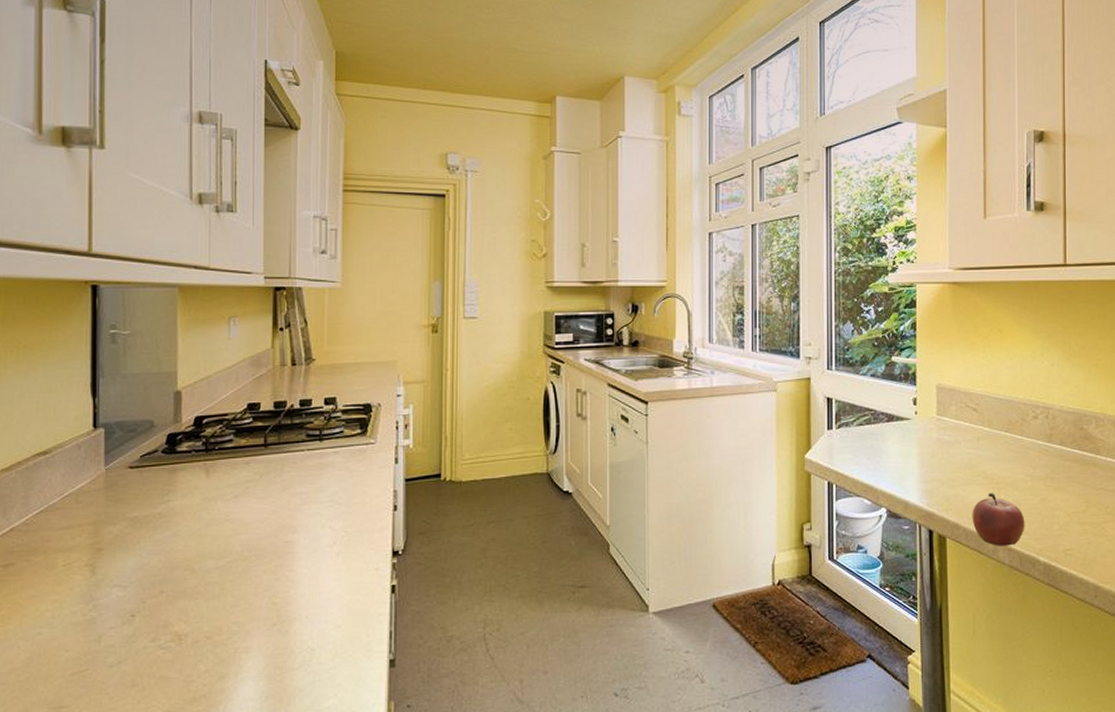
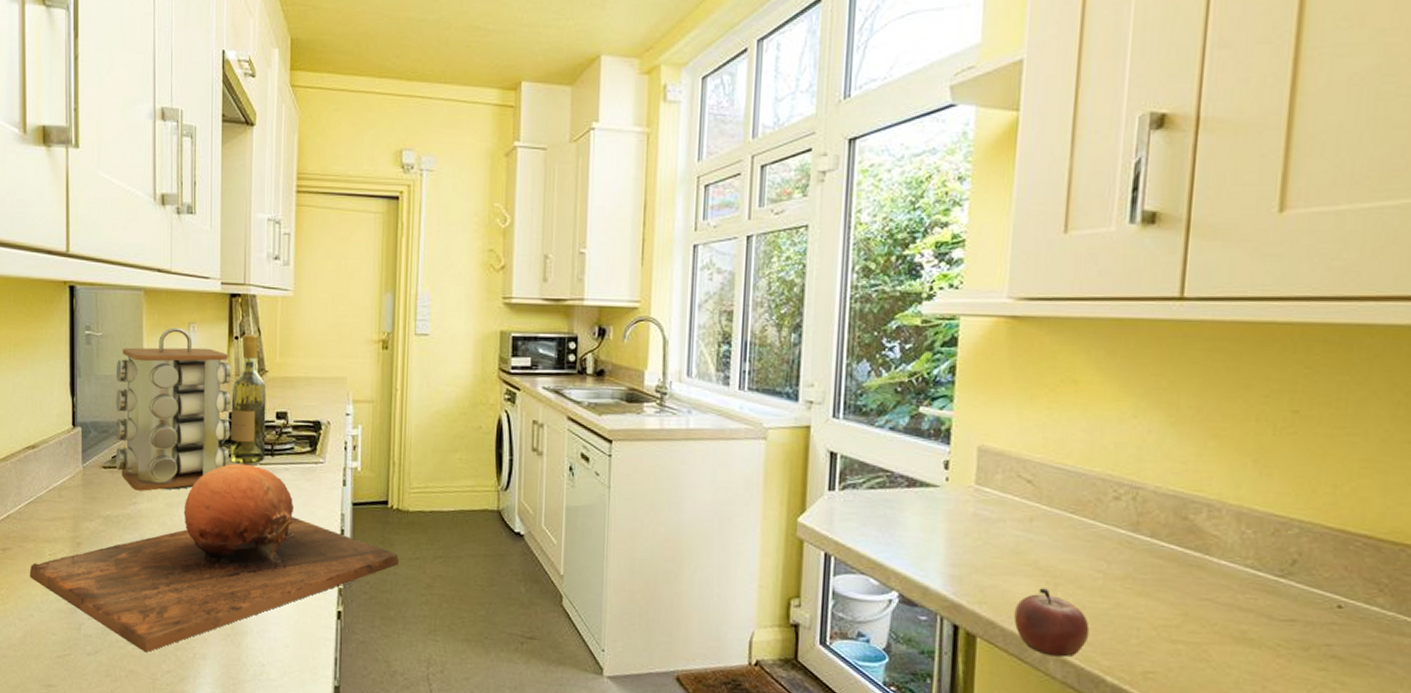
chopping board: none [37,451,453,655] -> present [29,463,399,653]
spice rack: none [144,322,276,488] -> present [115,327,232,491]
bottle: none [276,325,314,451] -> present [231,334,267,464]

